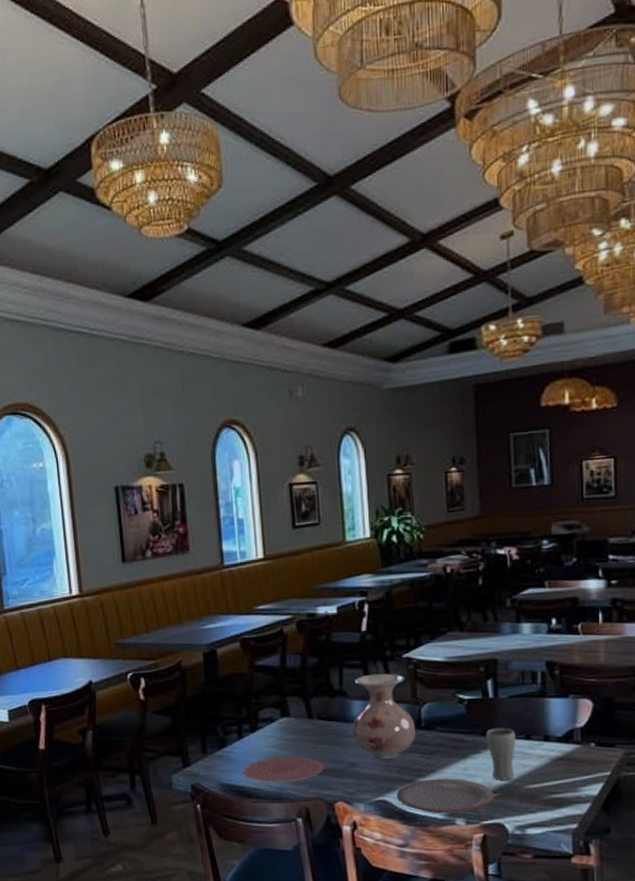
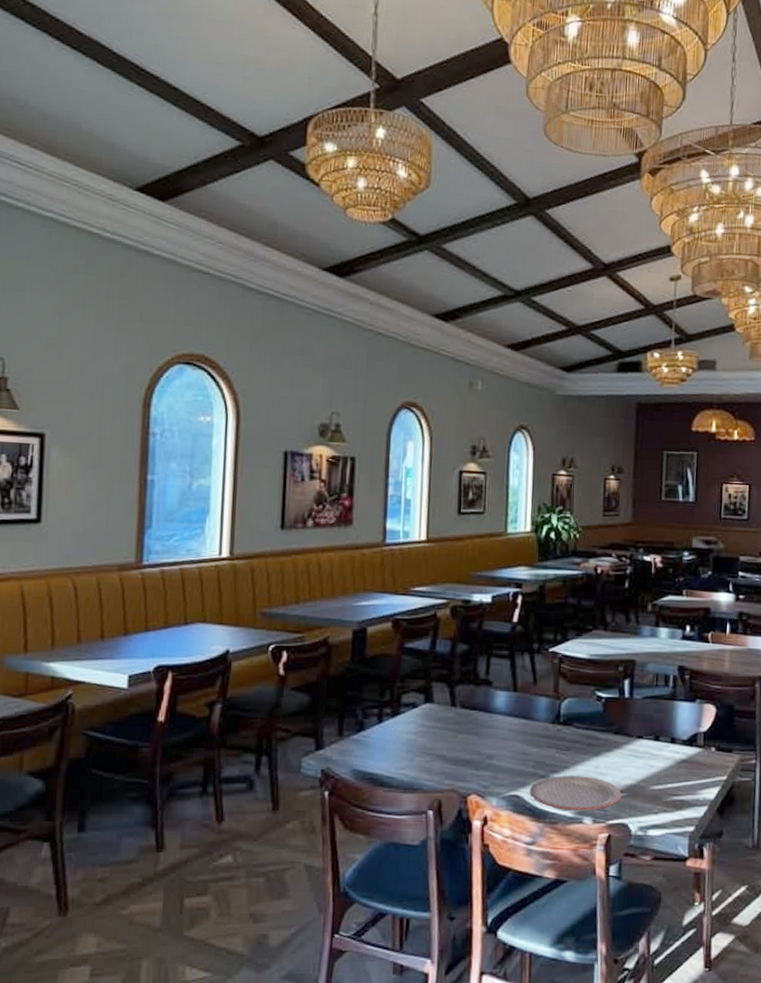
plate: present [242,756,324,783] -> none [377,745,461,772]
vase: present [352,673,415,759] -> none [493,665,554,752]
drinking glass: present [486,728,515,780] -> none [619,728,646,780]

